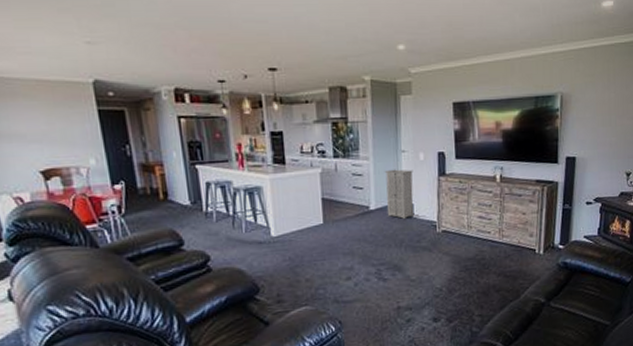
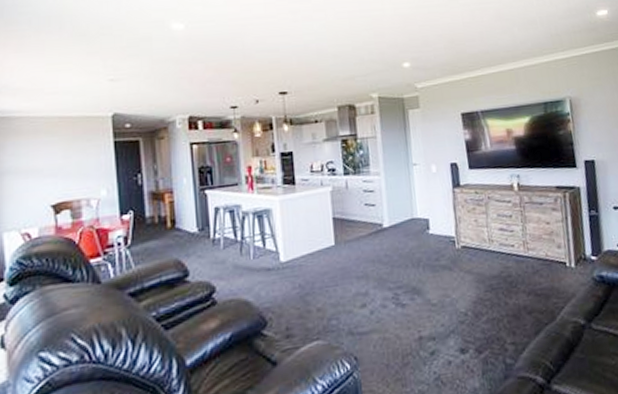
storage cabinet: present [384,169,414,219] -> none [396,182,430,235]

